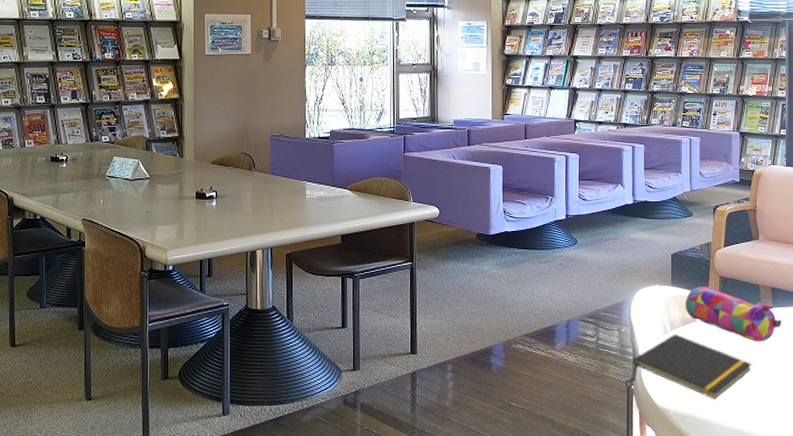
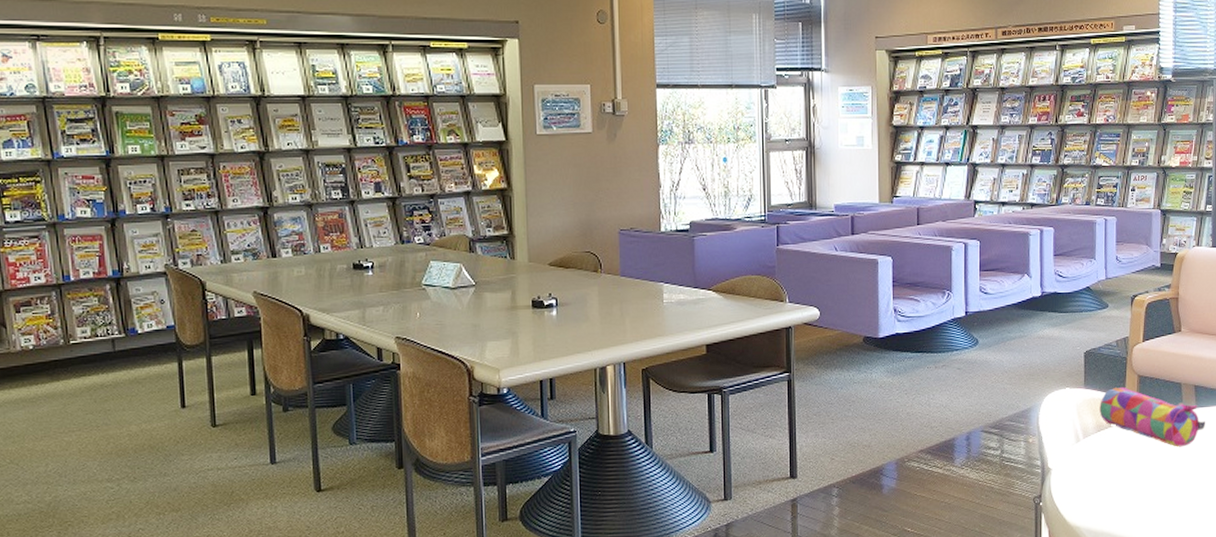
notepad: present [632,333,753,400] -> none [1040,441,1174,514]

